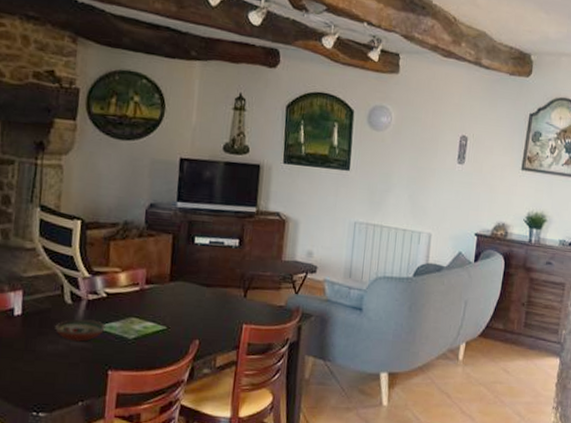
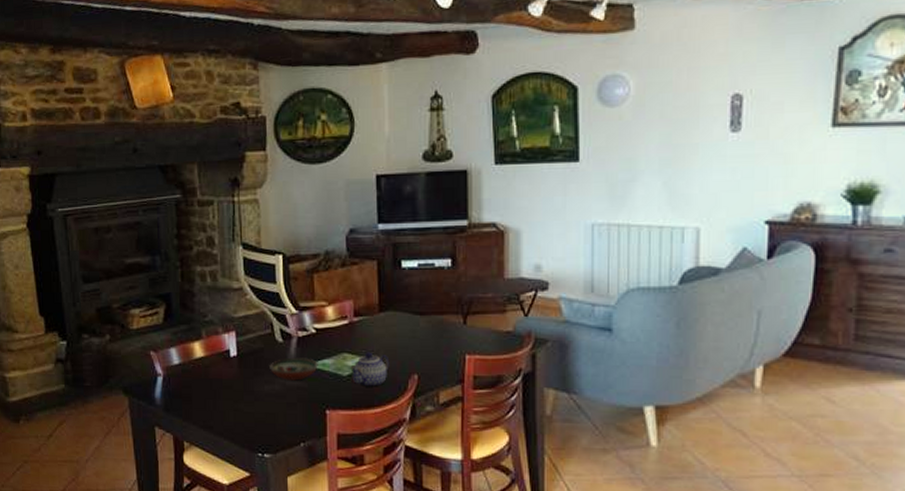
teapot: none [136,317,175,350] -> present [350,352,390,387]

